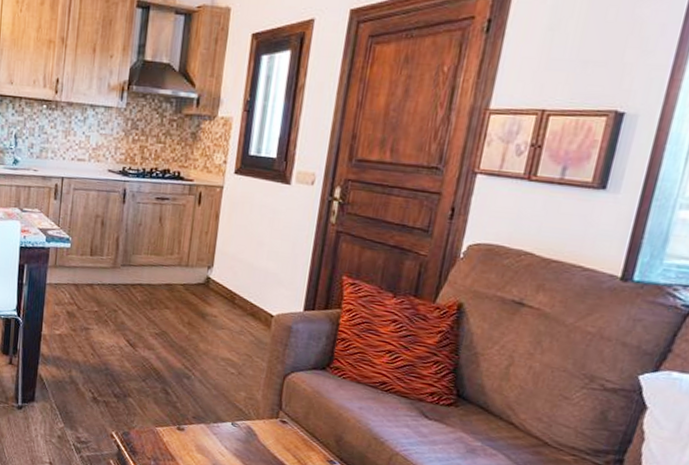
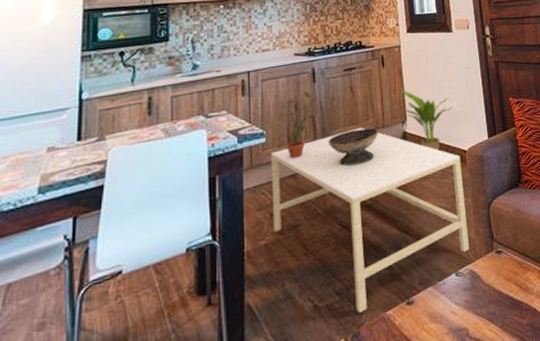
coffee table: none [67,258,265,419] -> present [270,127,469,313]
potted plant: none [85,210,119,271] -> present [279,91,314,159]
decorative bowl: none [128,260,181,295] -> present [328,128,379,167]
potted plant: none [209,232,269,306] -> present [400,88,453,151]

